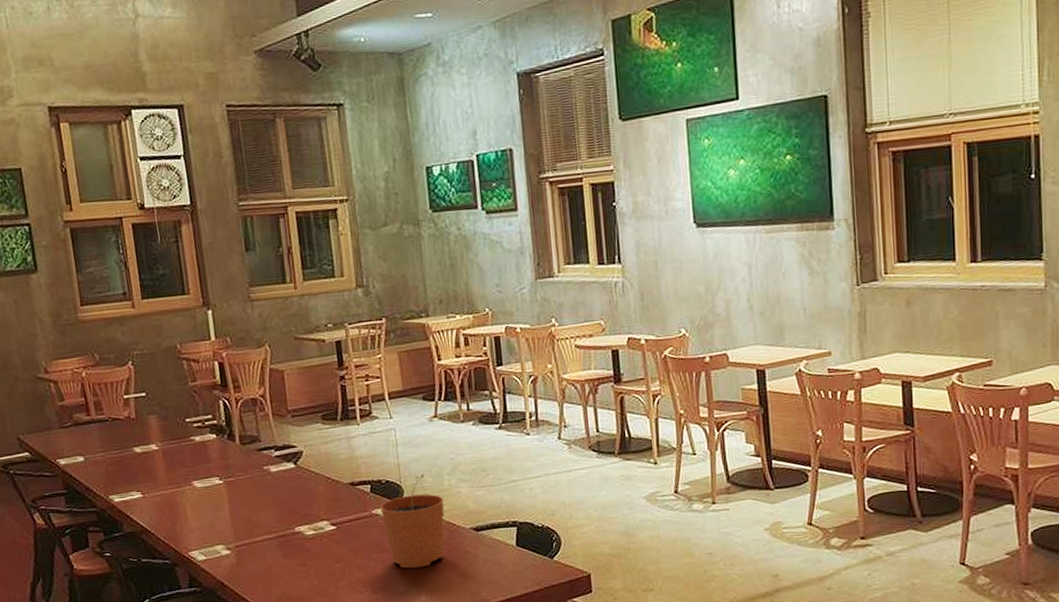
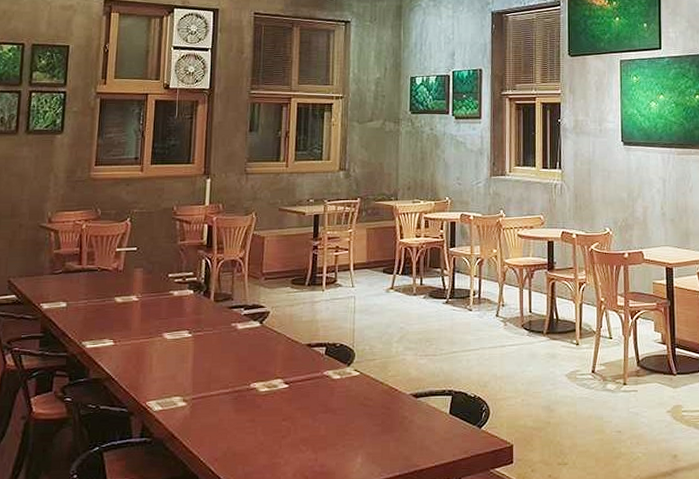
plant pot: present [380,473,445,569] -> none [331,340,390,430]

